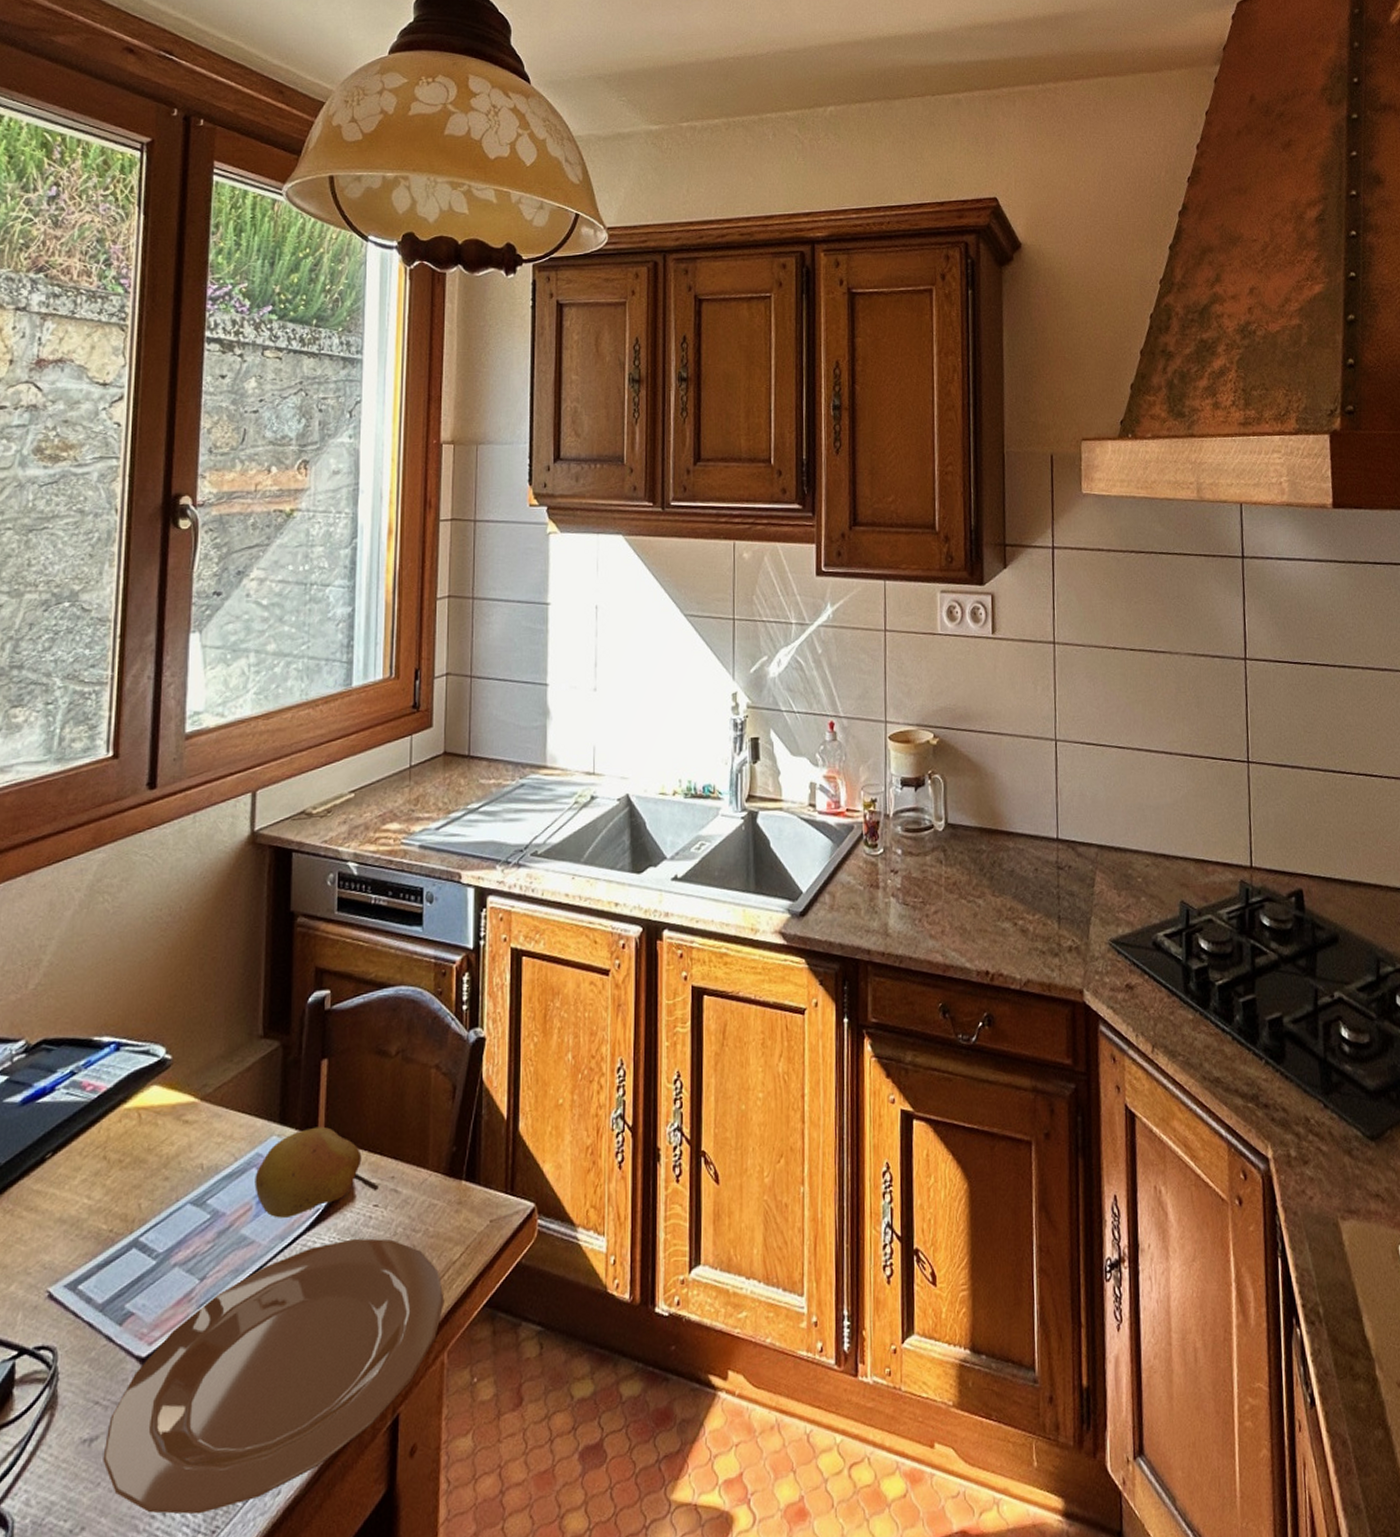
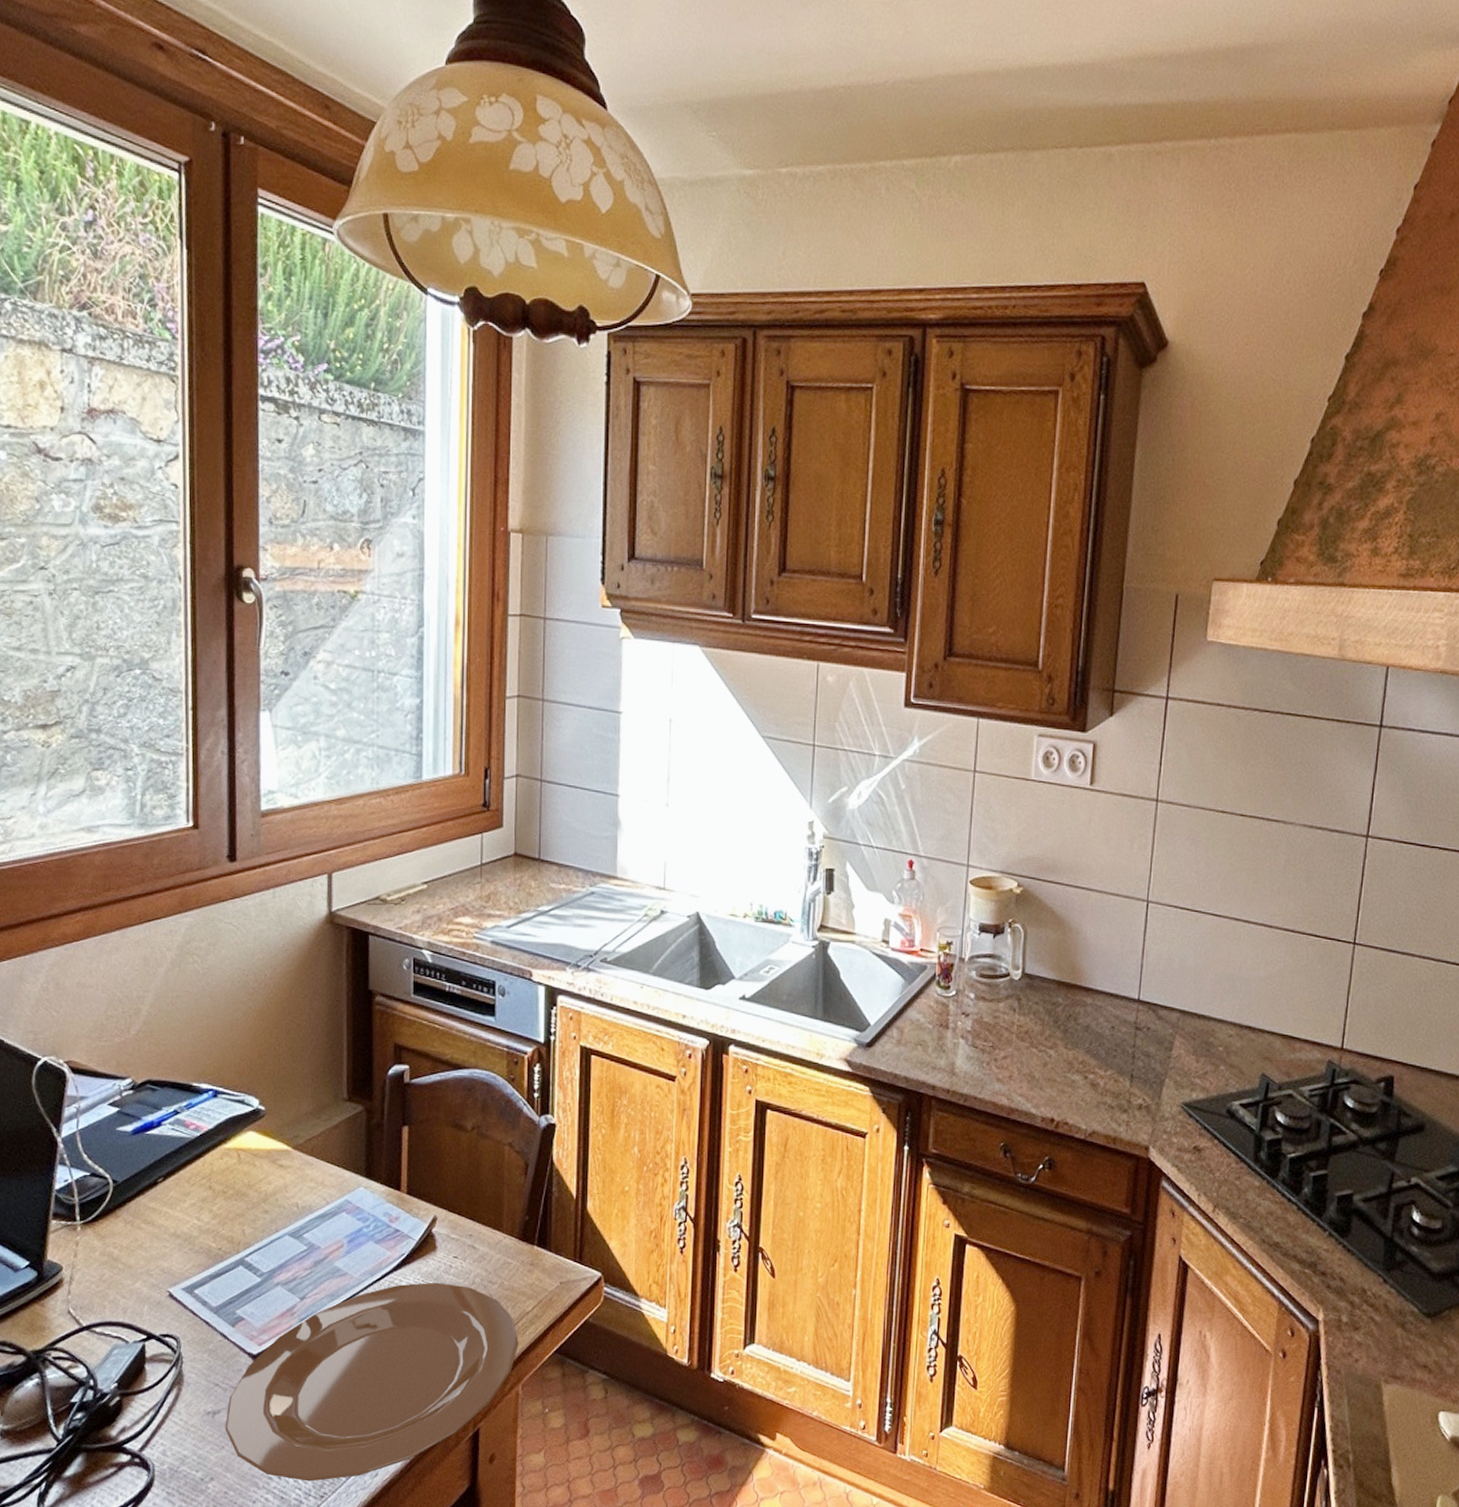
fruit: present [254,1126,379,1218] -> none [345,1184,458,1257]

